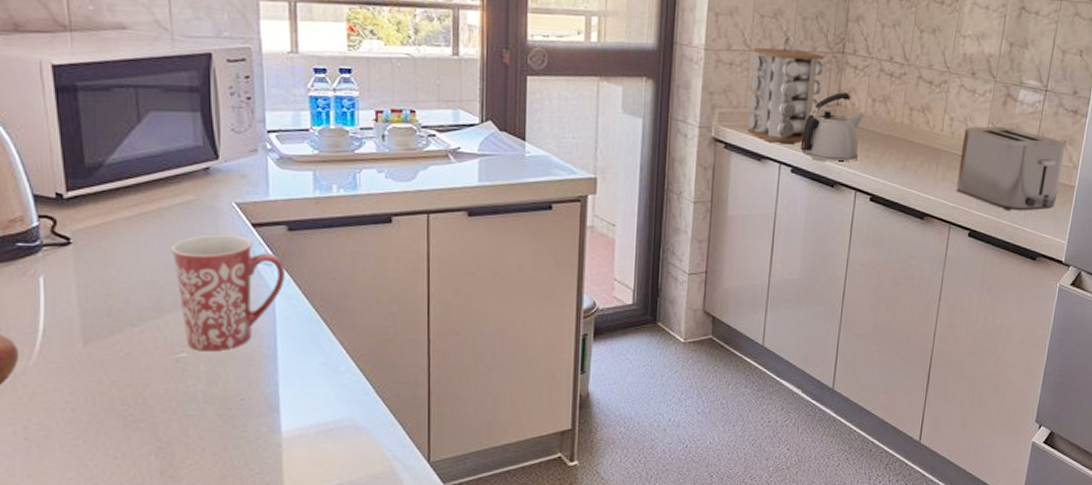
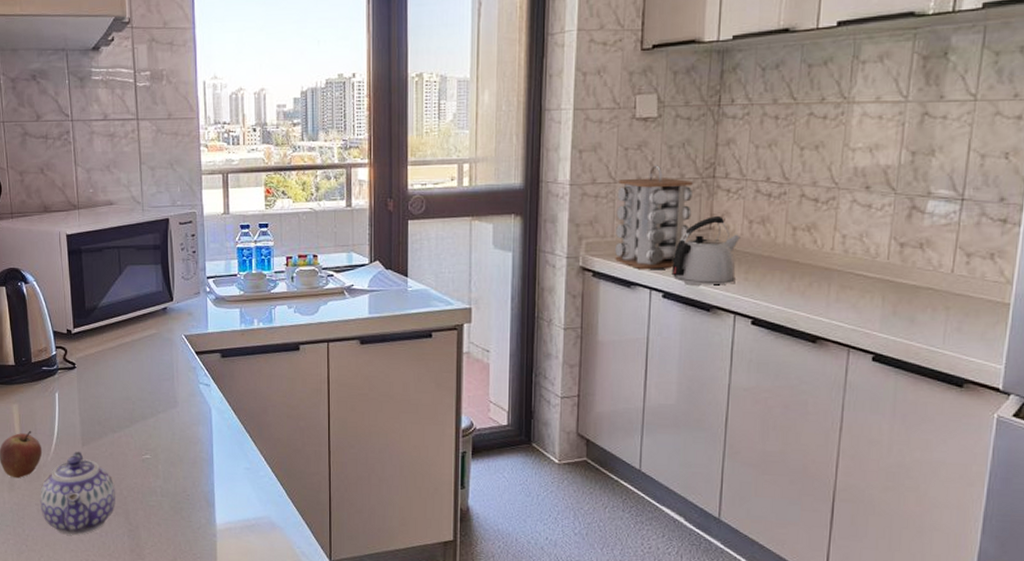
teapot: none [16,353,138,460] -> present [39,452,116,536]
mug: present [171,234,285,352] -> none [140,360,219,455]
toaster: present [956,126,1066,211] -> none [853,242,994,333]

